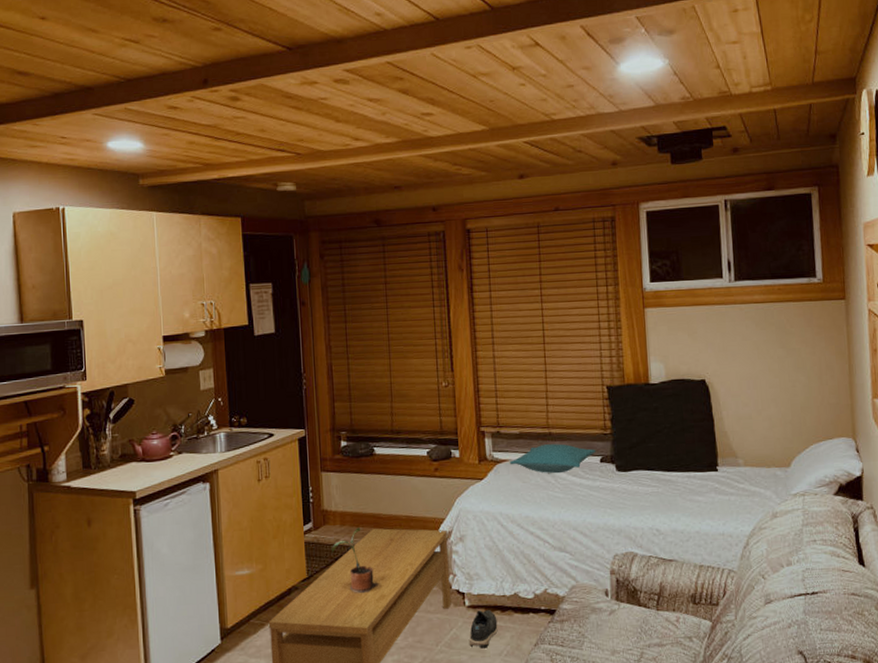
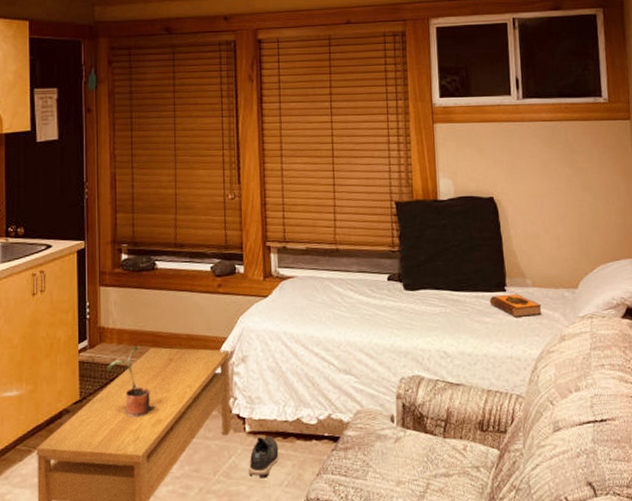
pillow: present [509,443,596,474] -> none [295,260,384,292]
hardback book: none [701,473,754,496] -> present [489,294,542,317]

